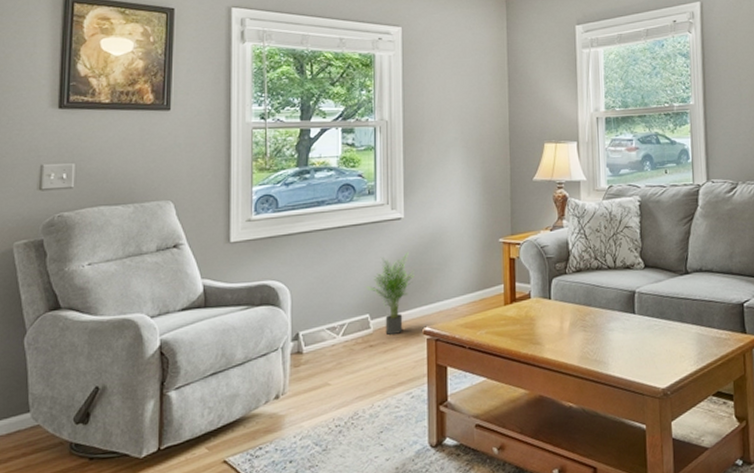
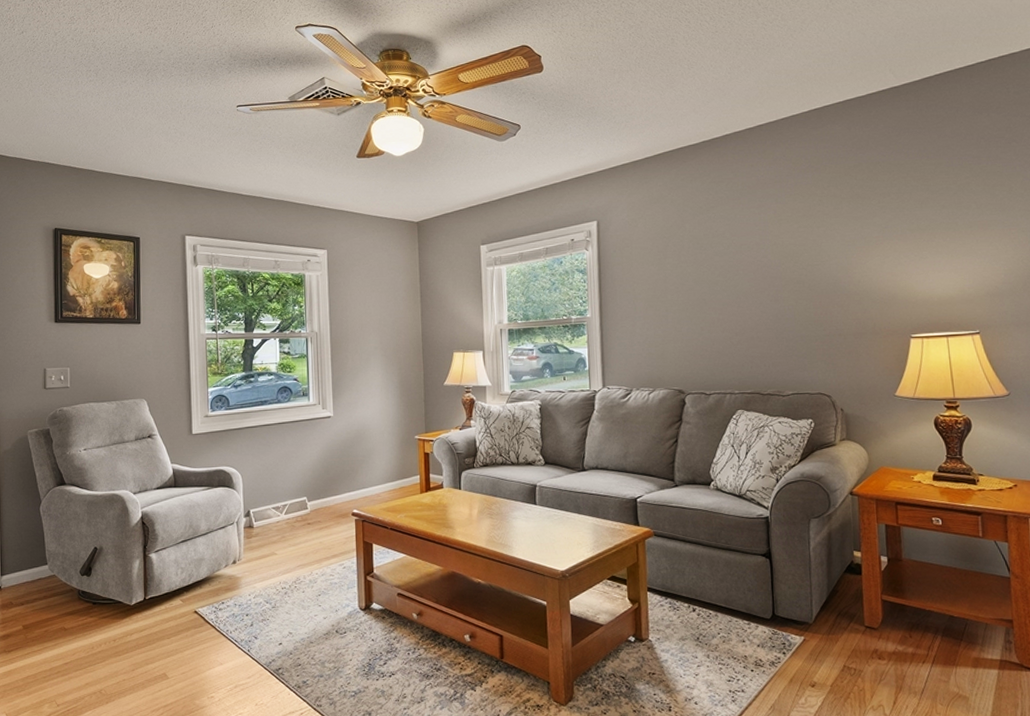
potted plant: present [367,253,415,335] -> none [304,447,343,515]

